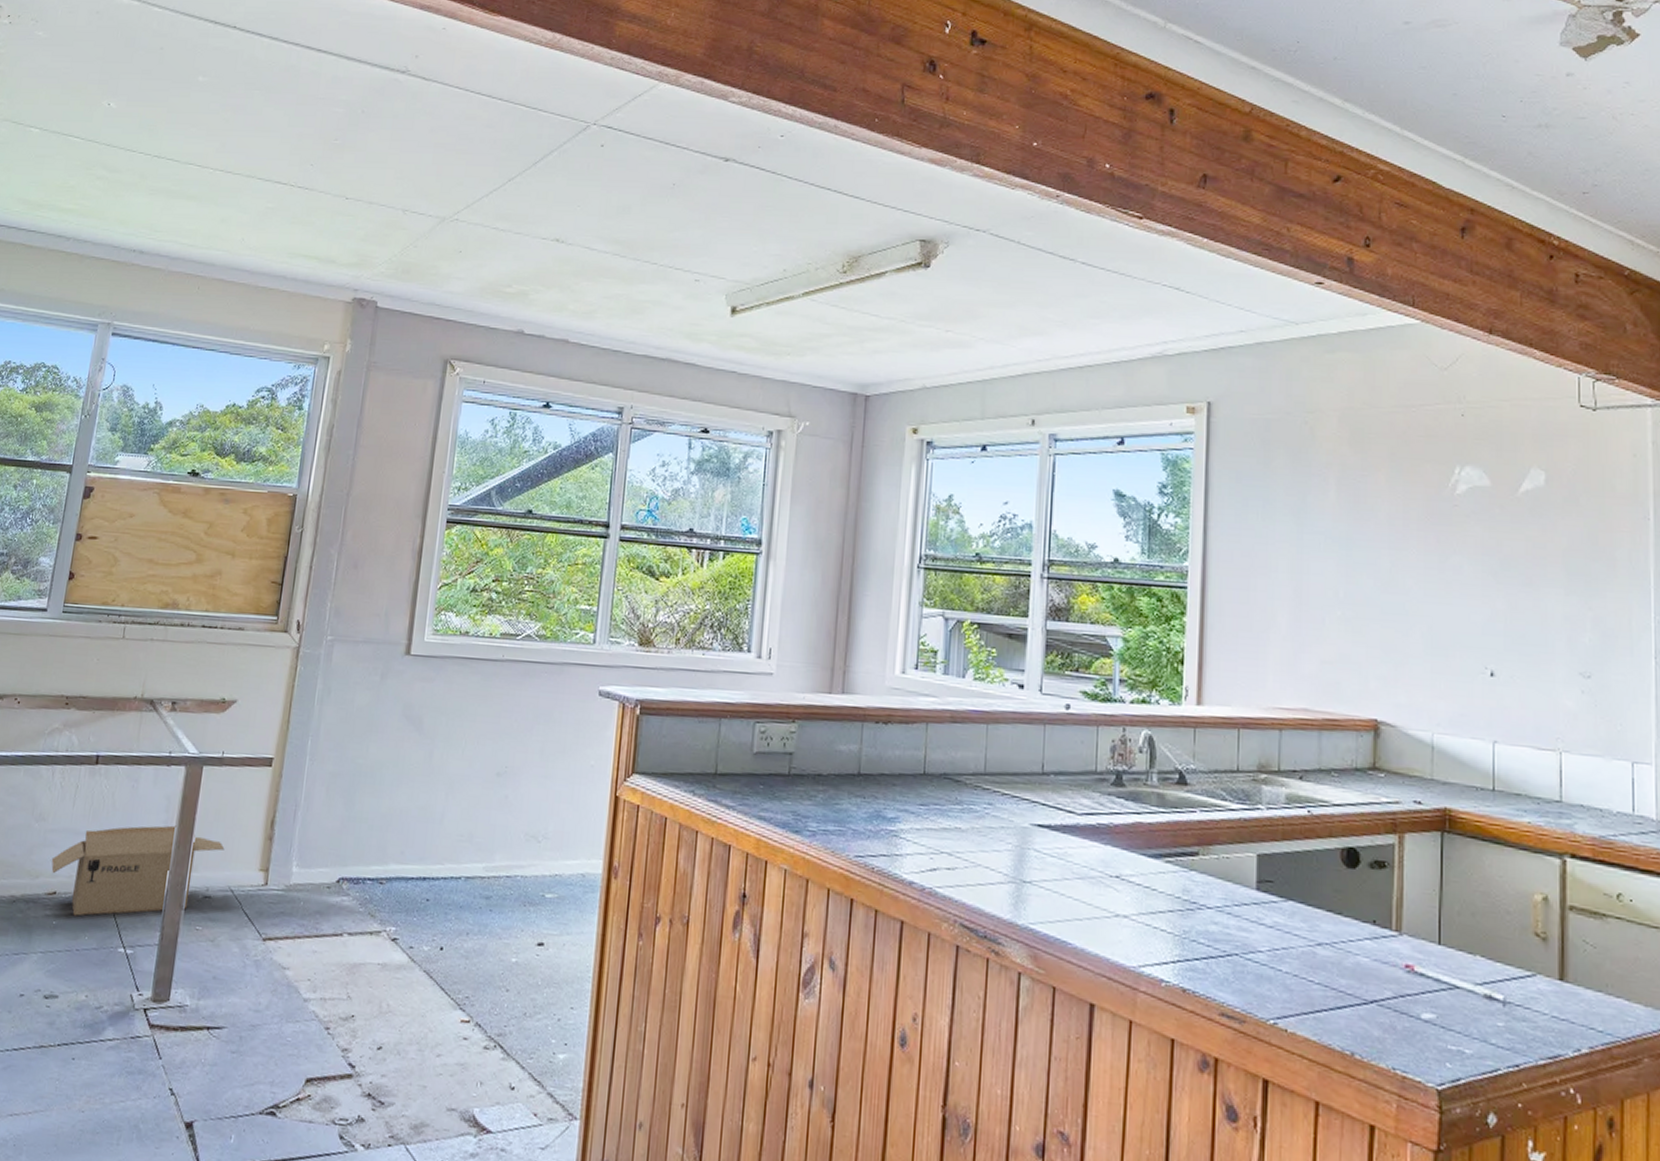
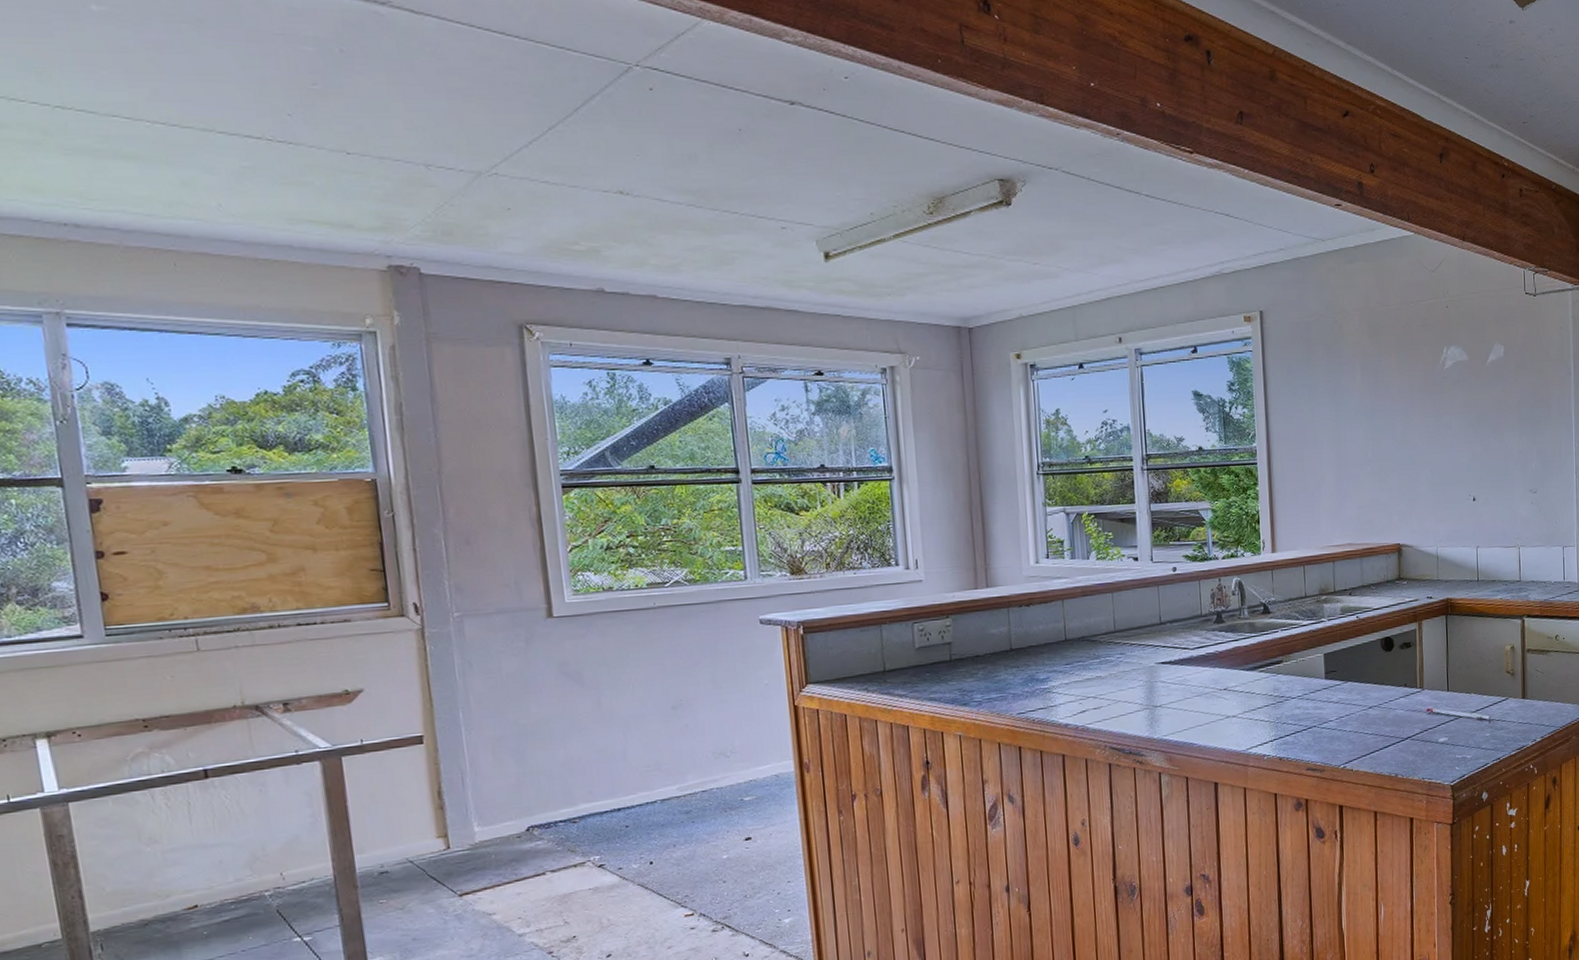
cardboard box: present [51,825,225,916] -> none [180,817,391,922]

